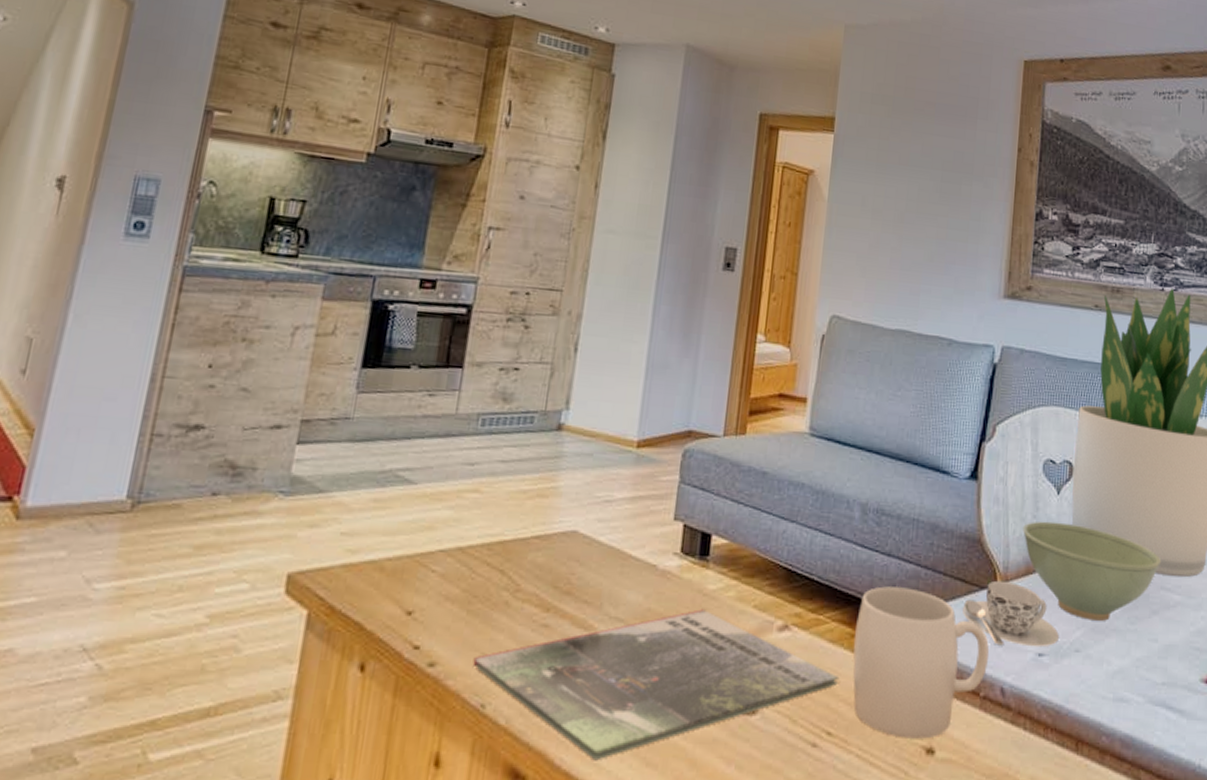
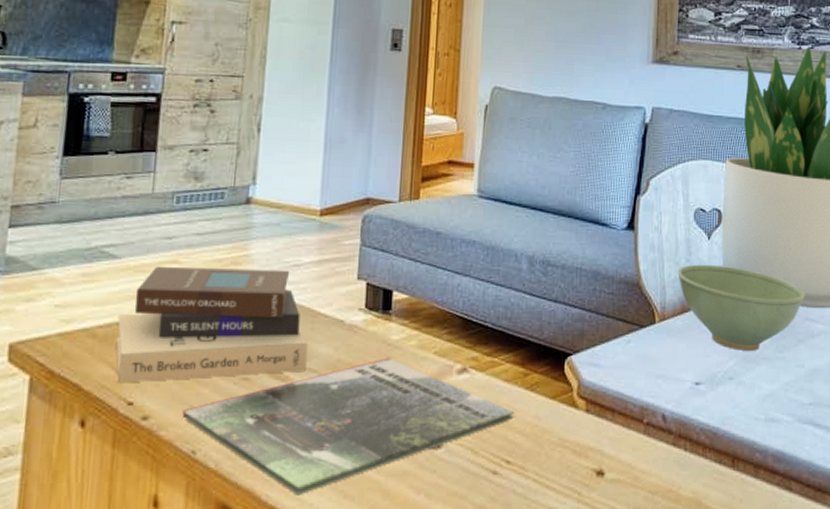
books: none [404,494,616,624] -> present [116,266,309,383]
mug: present [852,586,990,739] -> none [526,329,651,463]
teacup: present [962,580,1059,648] -> none [624,319,714,377]

